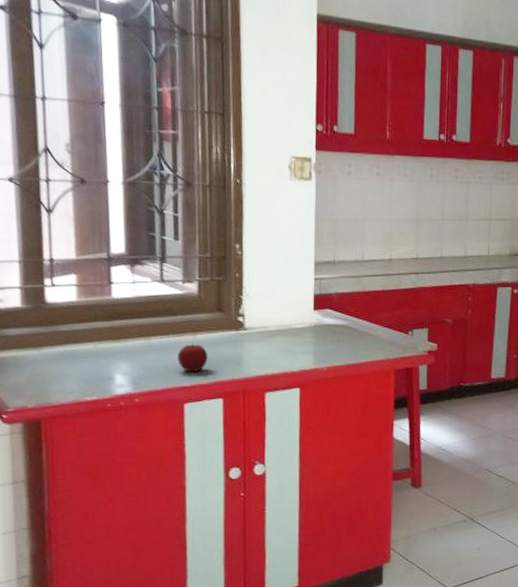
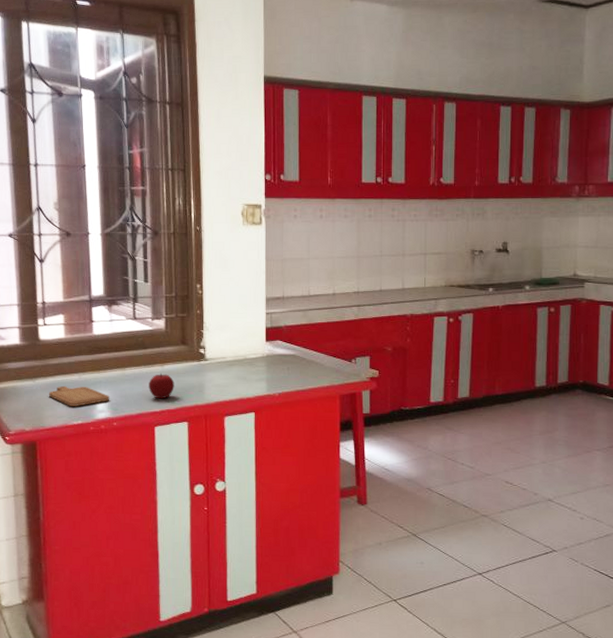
chopping board: none [56,356,132,380] -> present [48,385,110,406]

